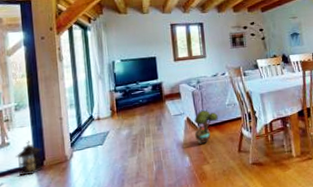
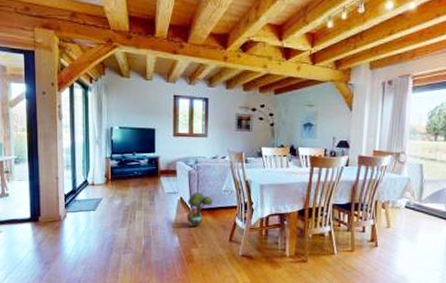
lantern: present [15,140,44,177] -> none [13,194,39,228]

